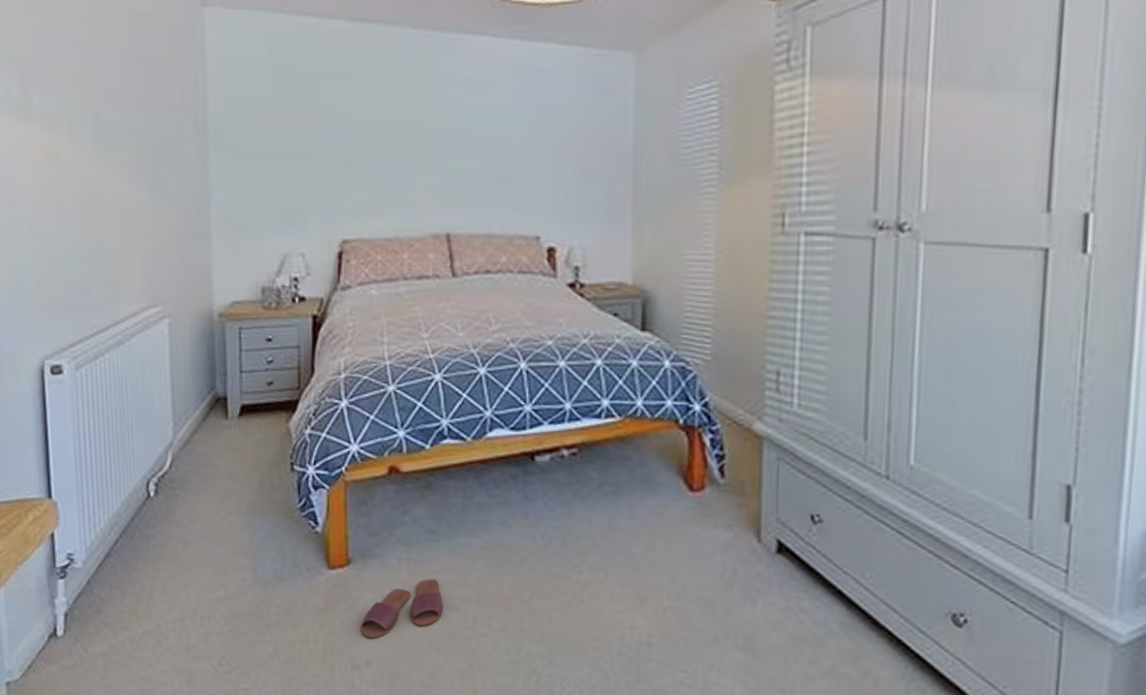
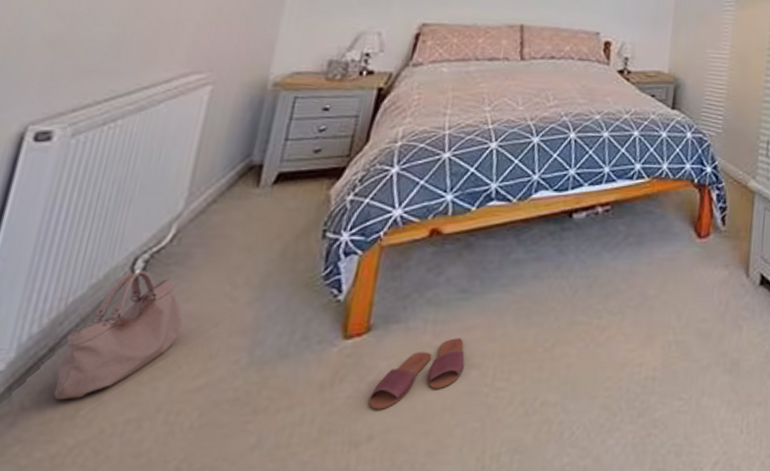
handbag: none [116,493,196,597] -> present [53,271,184,400]

